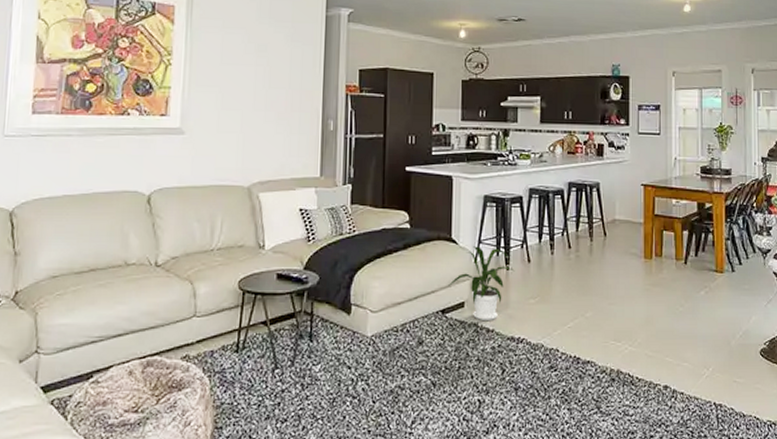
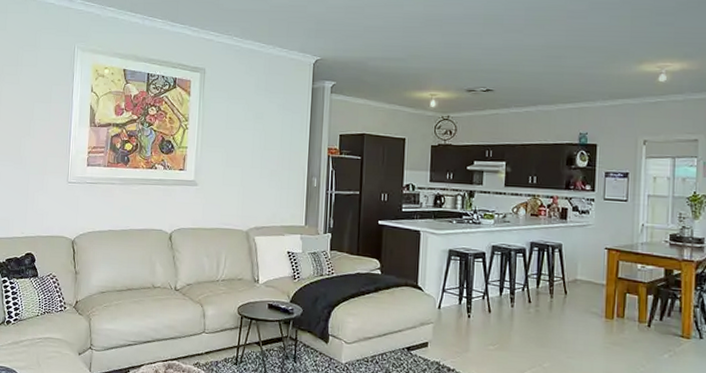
house plant: present [447,246,515,320] -> none [413,294,476,361]

